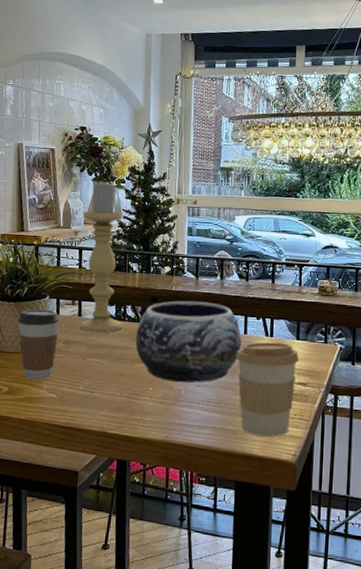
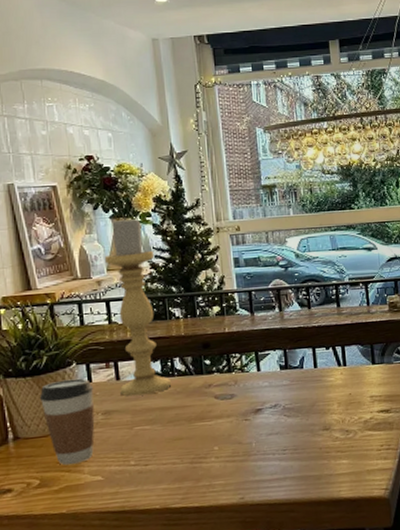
decorative bowl: present [135,301,242,383] -> none [189,339,313,436]
coffee cup: present [236,342,300,437] -> none [308,370,379,477]

